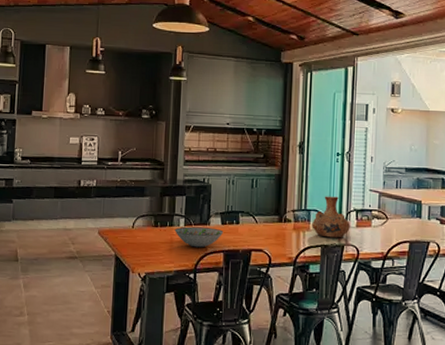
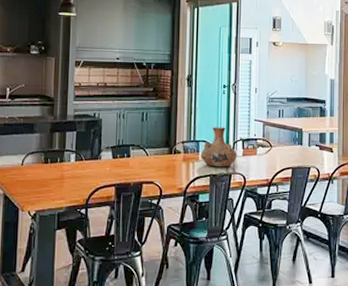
decorative bowl: present [174,226,224,248] -> none [65,162,115,183]

